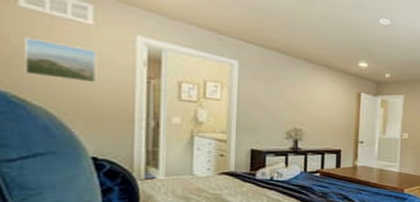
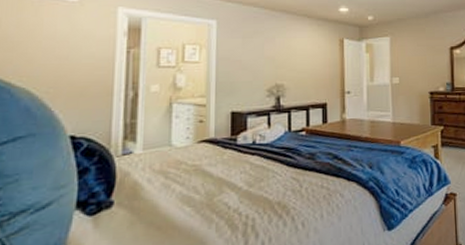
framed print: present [25,36,97,83] -> none [12,20,80,59]

